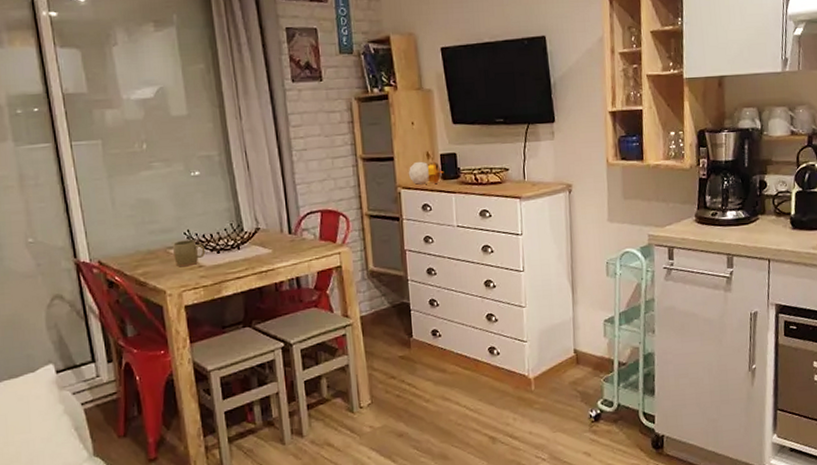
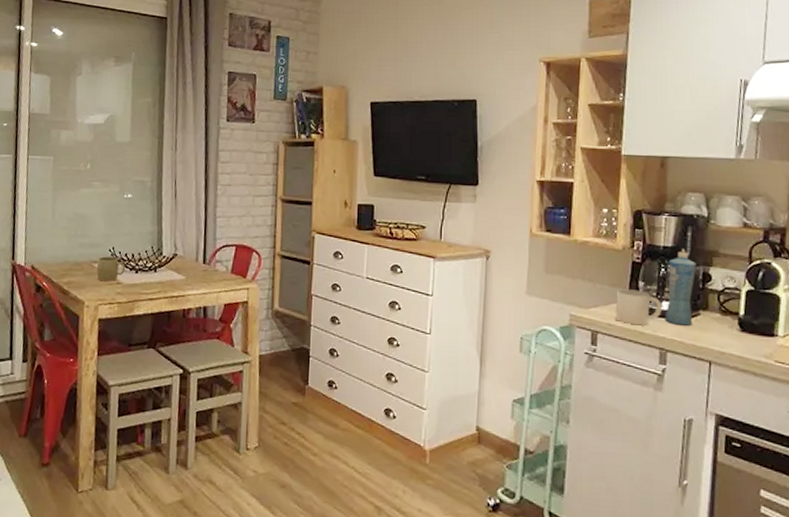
candle: present [408,161,444,186] -> none [324,208,360,234]
mug: none [687,204,727,237] -> present [615,289,661,326]
squeeze bottle: none [729,161,754,231] -> present [664,249,697,326]

